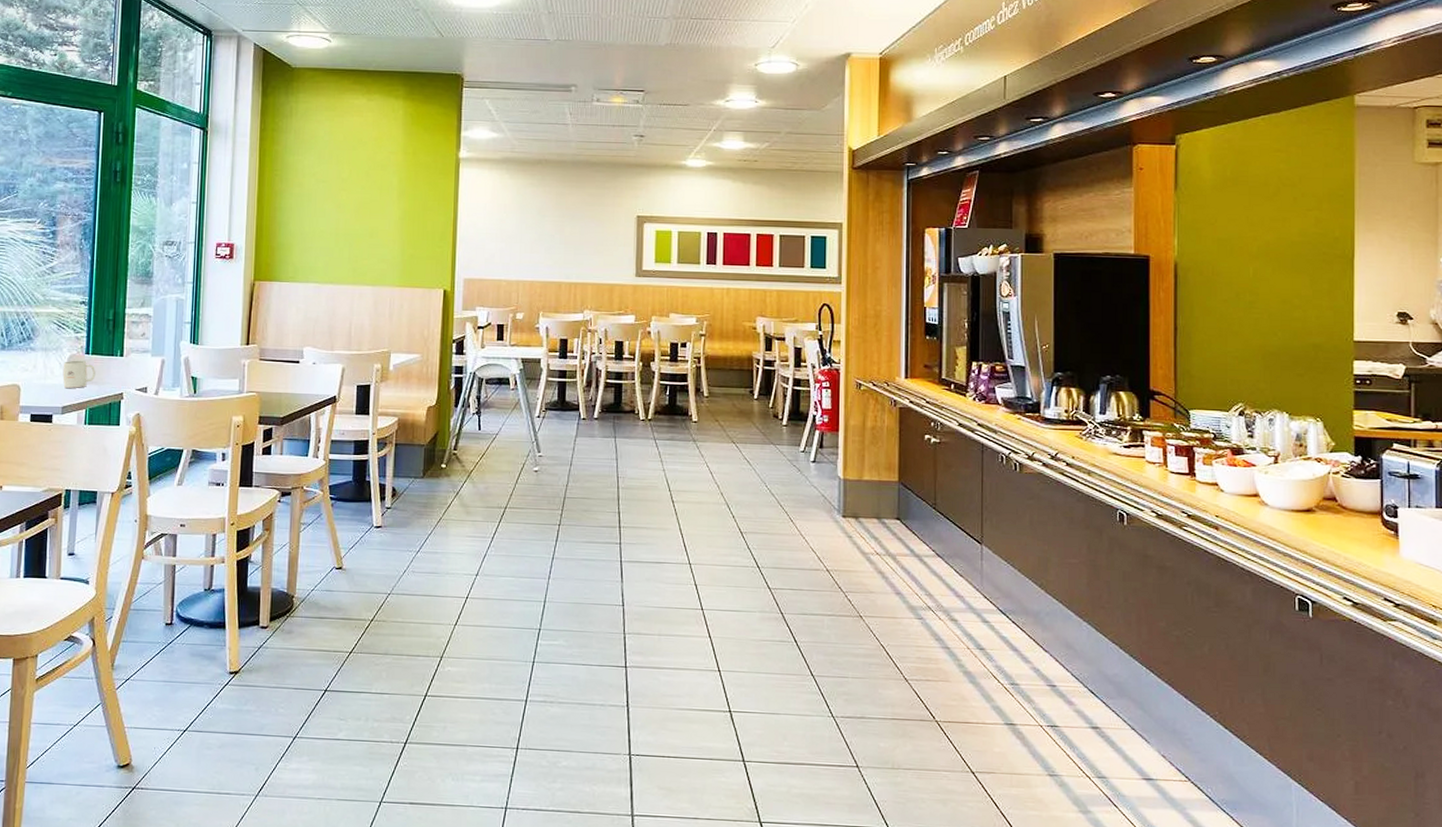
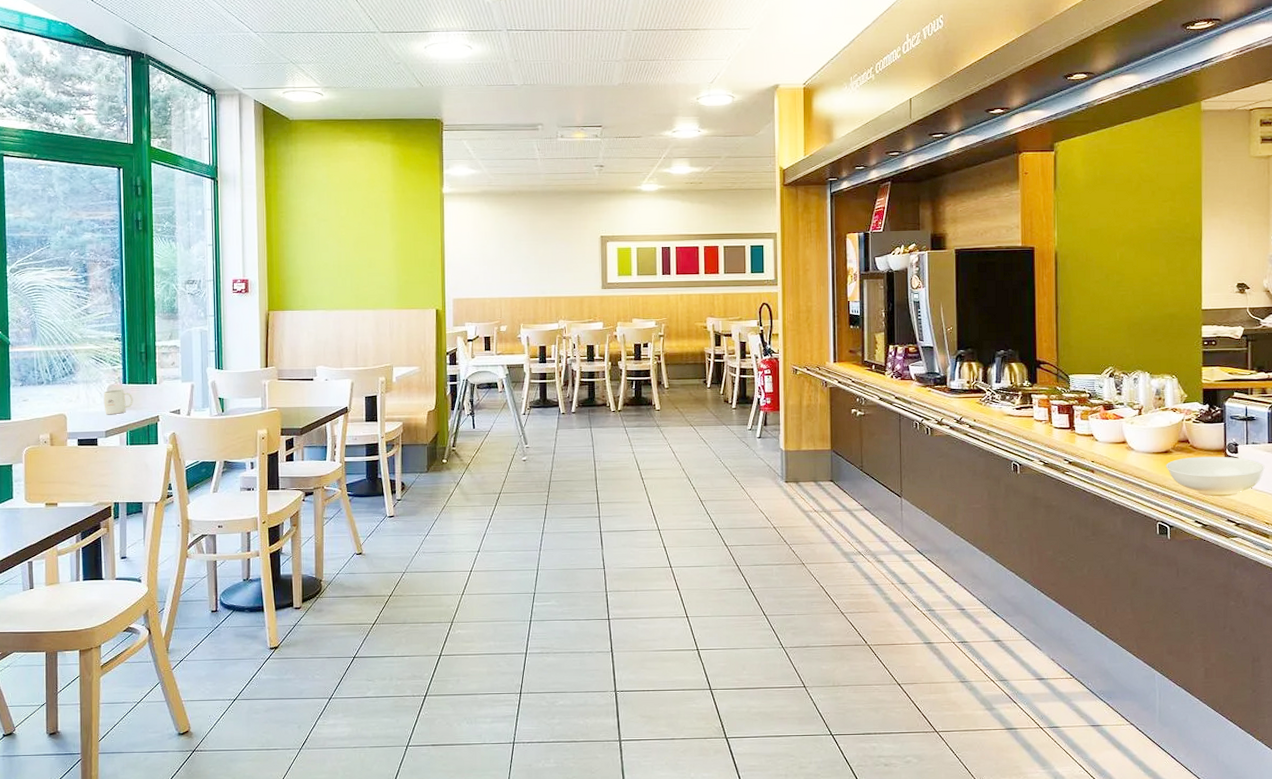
bowl: none [1307,518,1432,570] -> present [1166,456,1265,497]

